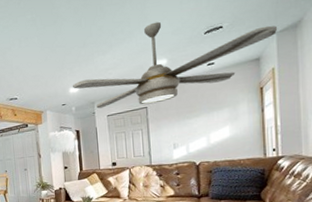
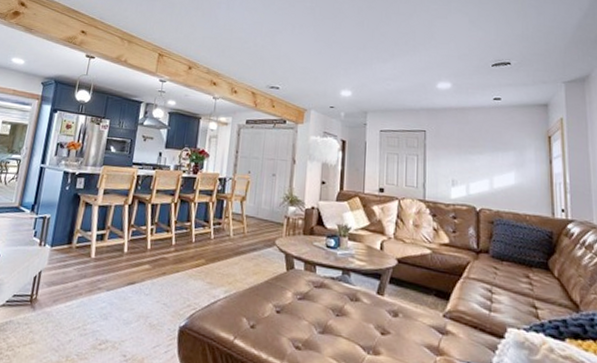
ceiling fan: present [73,21,278,109] -> none [345,42,566,129]

